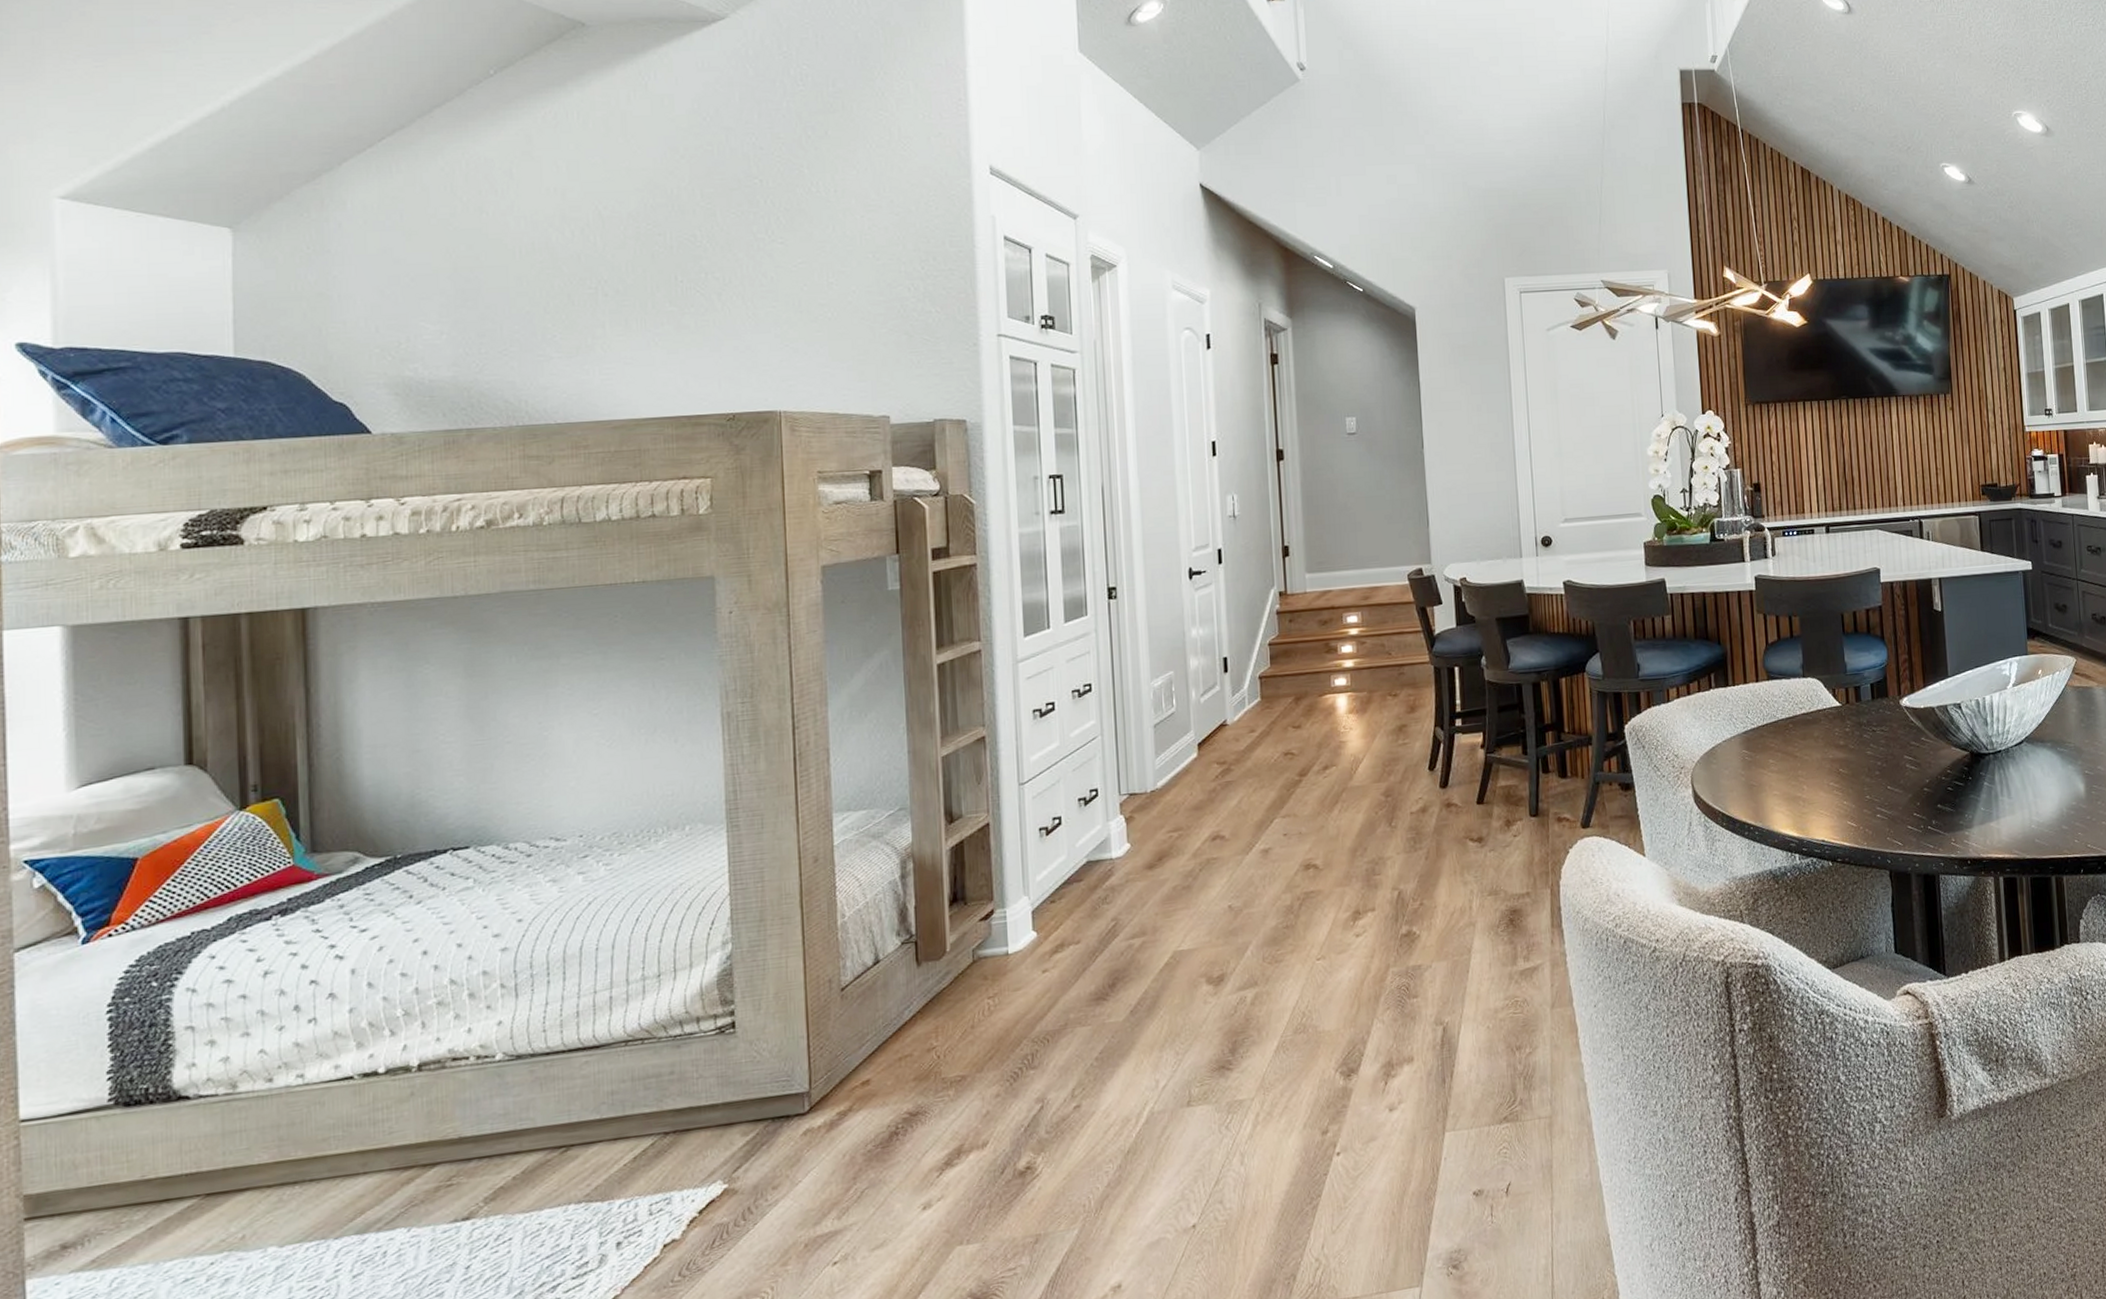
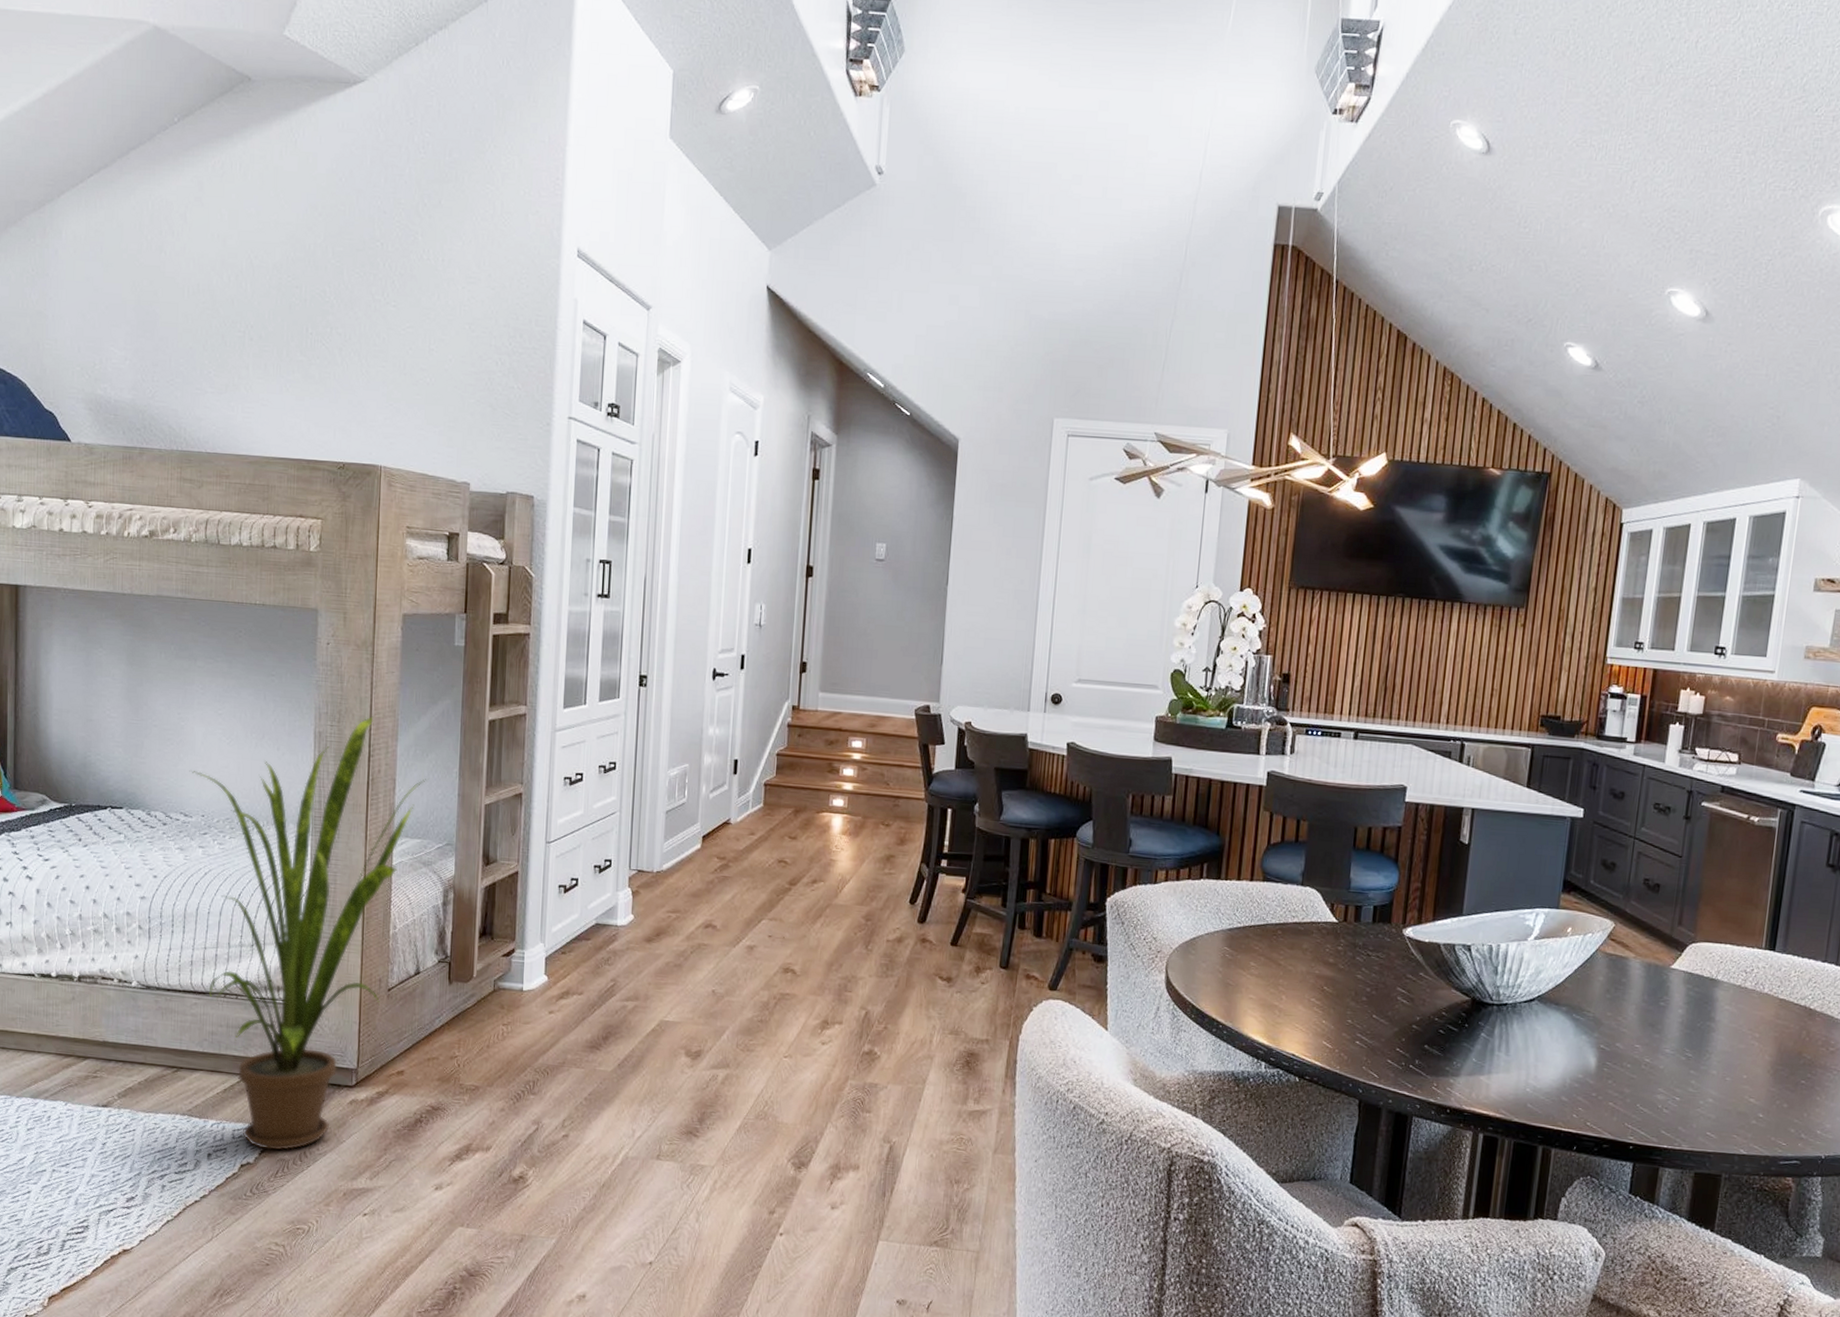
house plant: none [558,684,870,1219] -> present [189,716,429,1150]

